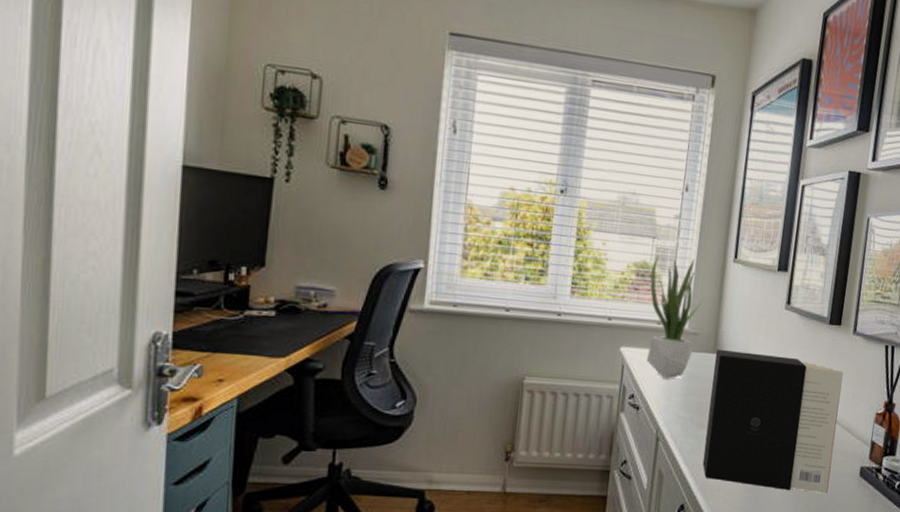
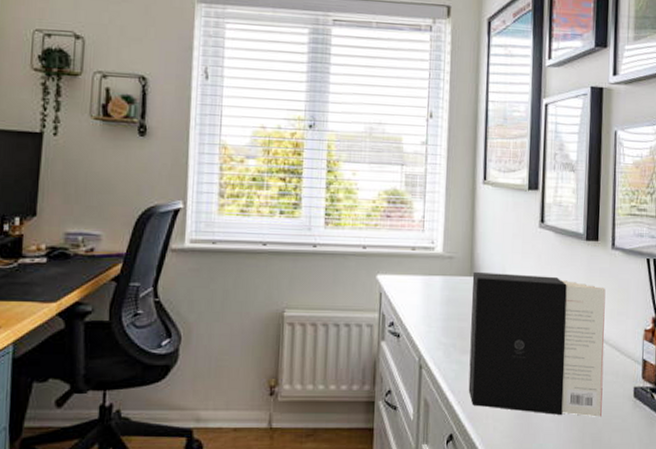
potted plant: present [646,255,702,379] -> none [402,182,454,305]

